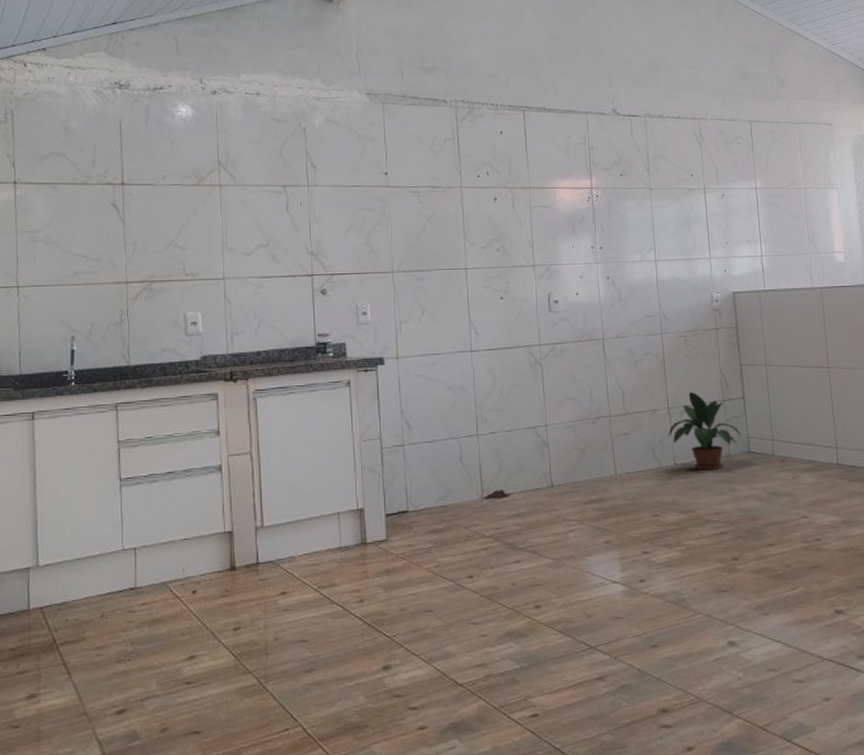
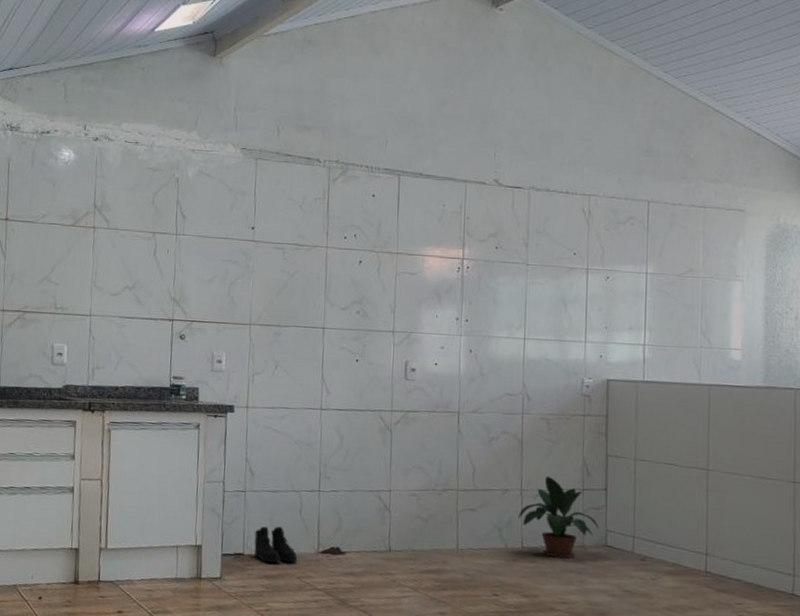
boots: none [417,476,463,517] -> present [254,526,298,563]

